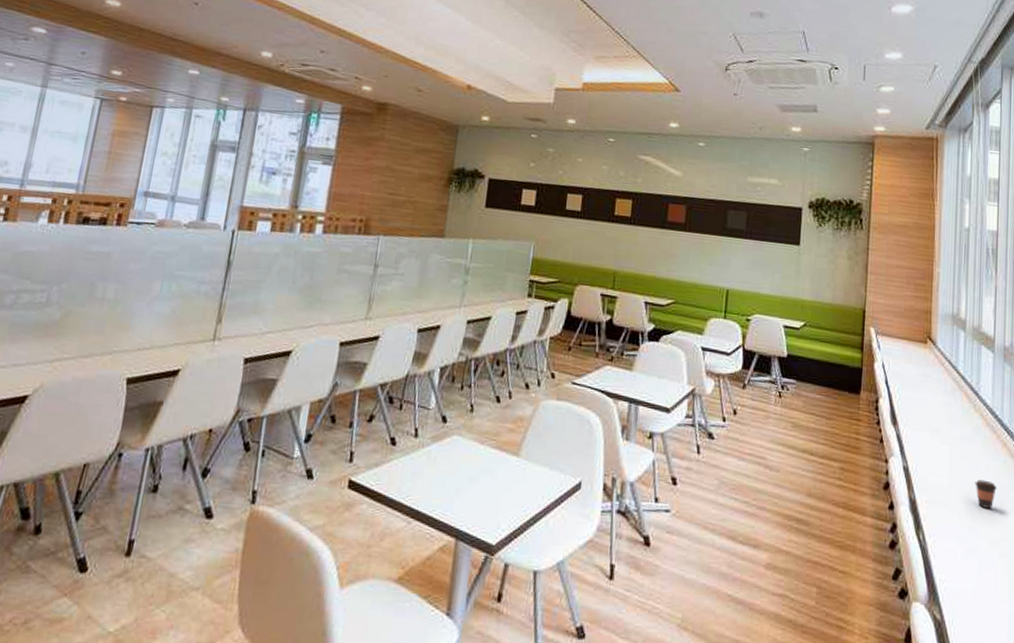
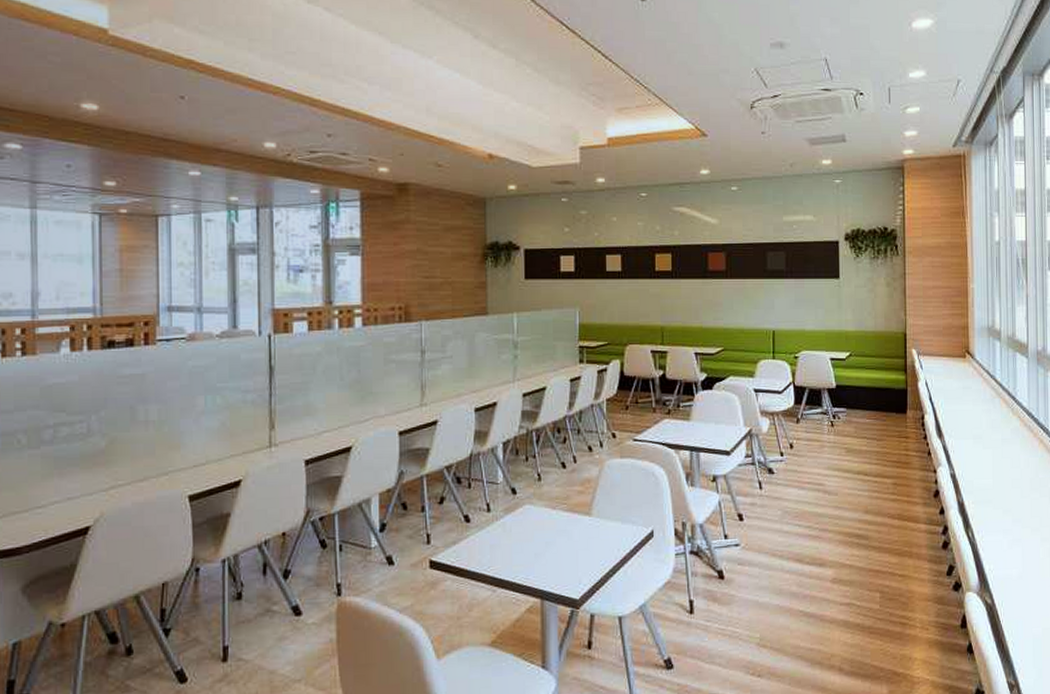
coffee cup: present [975,479,997,509] -> none [1016,475,1036,501]

